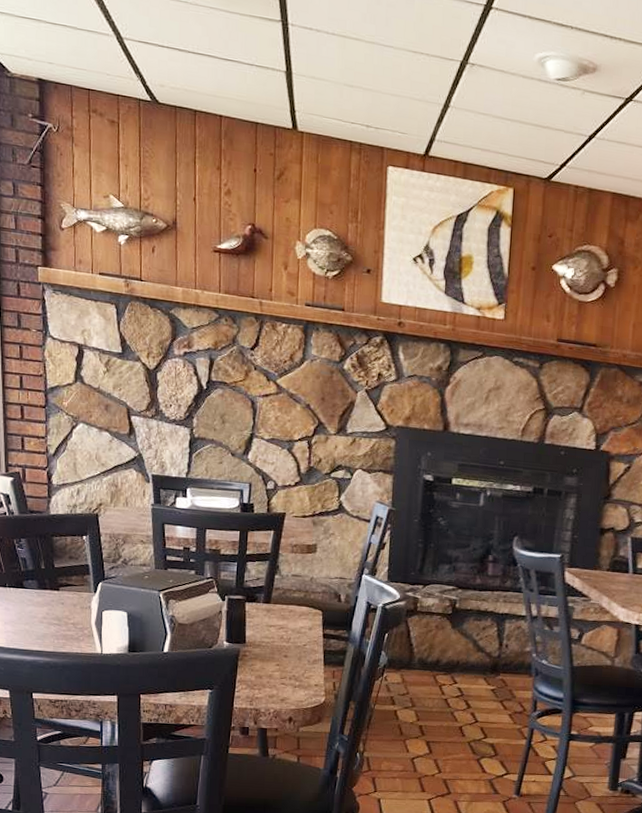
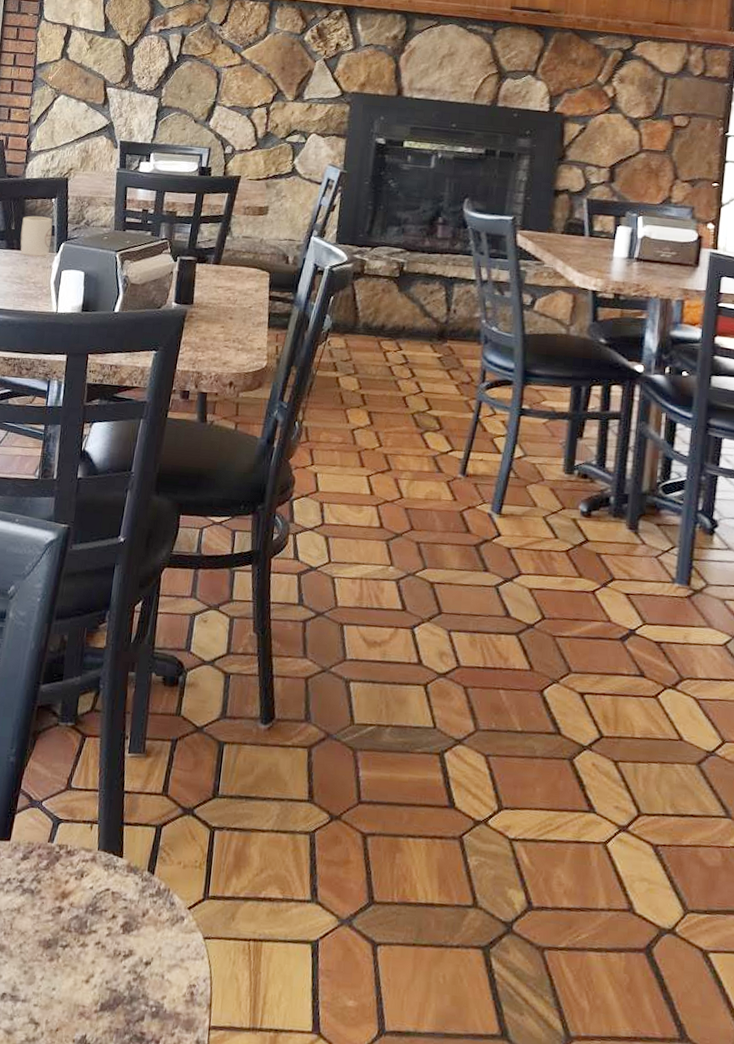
mug: none [52,554,88,598] -> present [20,216,53,257]

